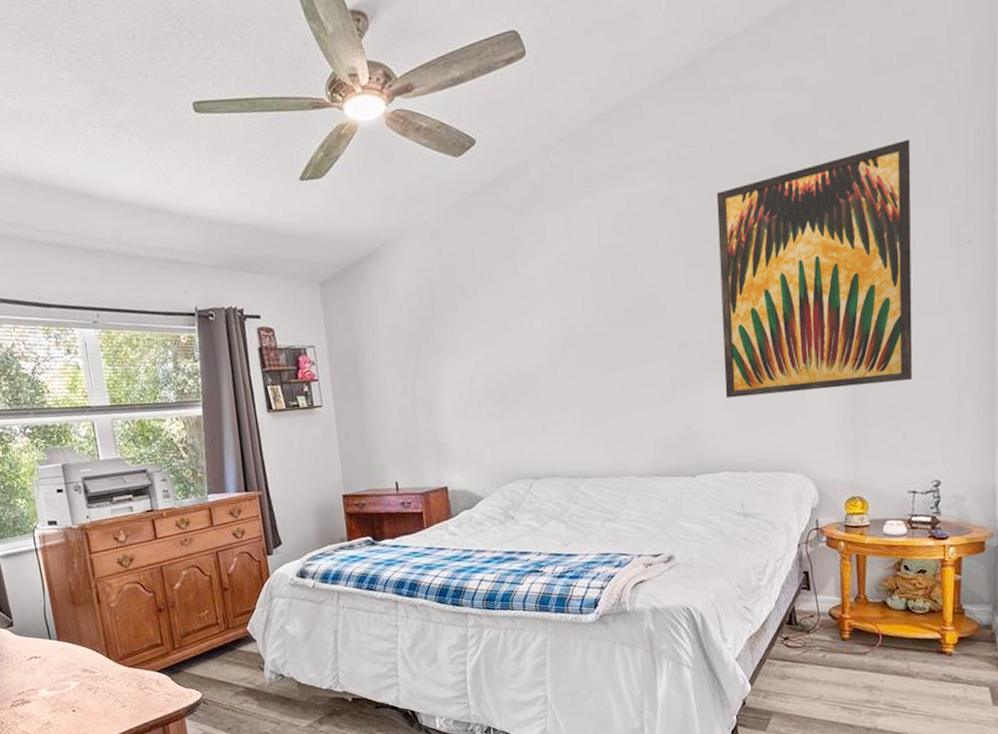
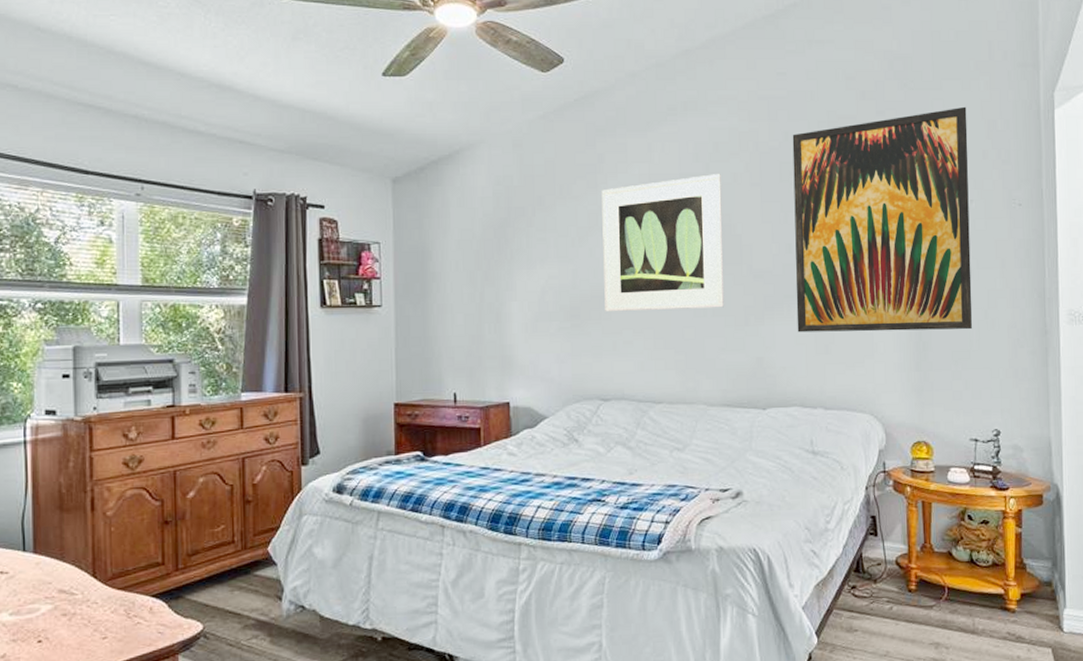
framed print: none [522,243,651,394] -> present [601,174,725,312]

